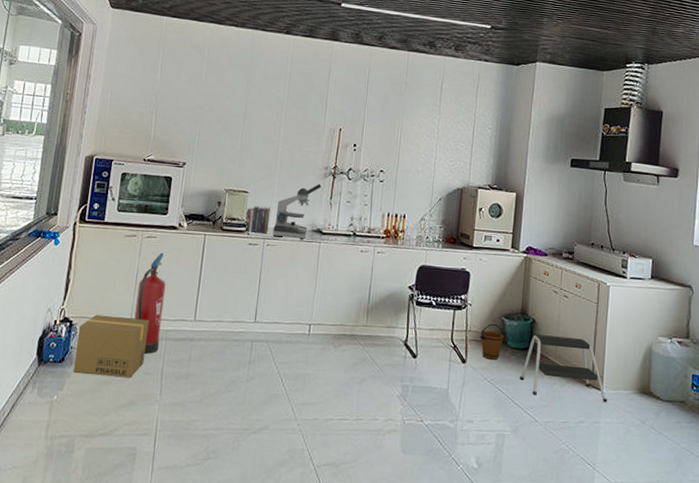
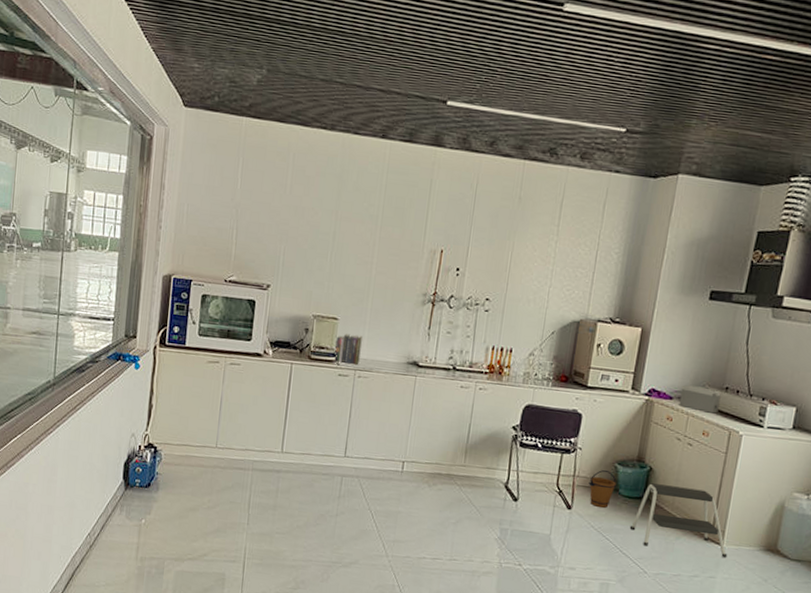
cardboard box: present [73,314,149,378] -> none [159,441,235,507]
fire extinguisher: present [134,252,166,354] -> none [219,380,251,484]
microscope: present [272,183,322,241] -> none [364,311,419,373]
battery: none [553,242,588,267] -> present [679,385,721,414]

